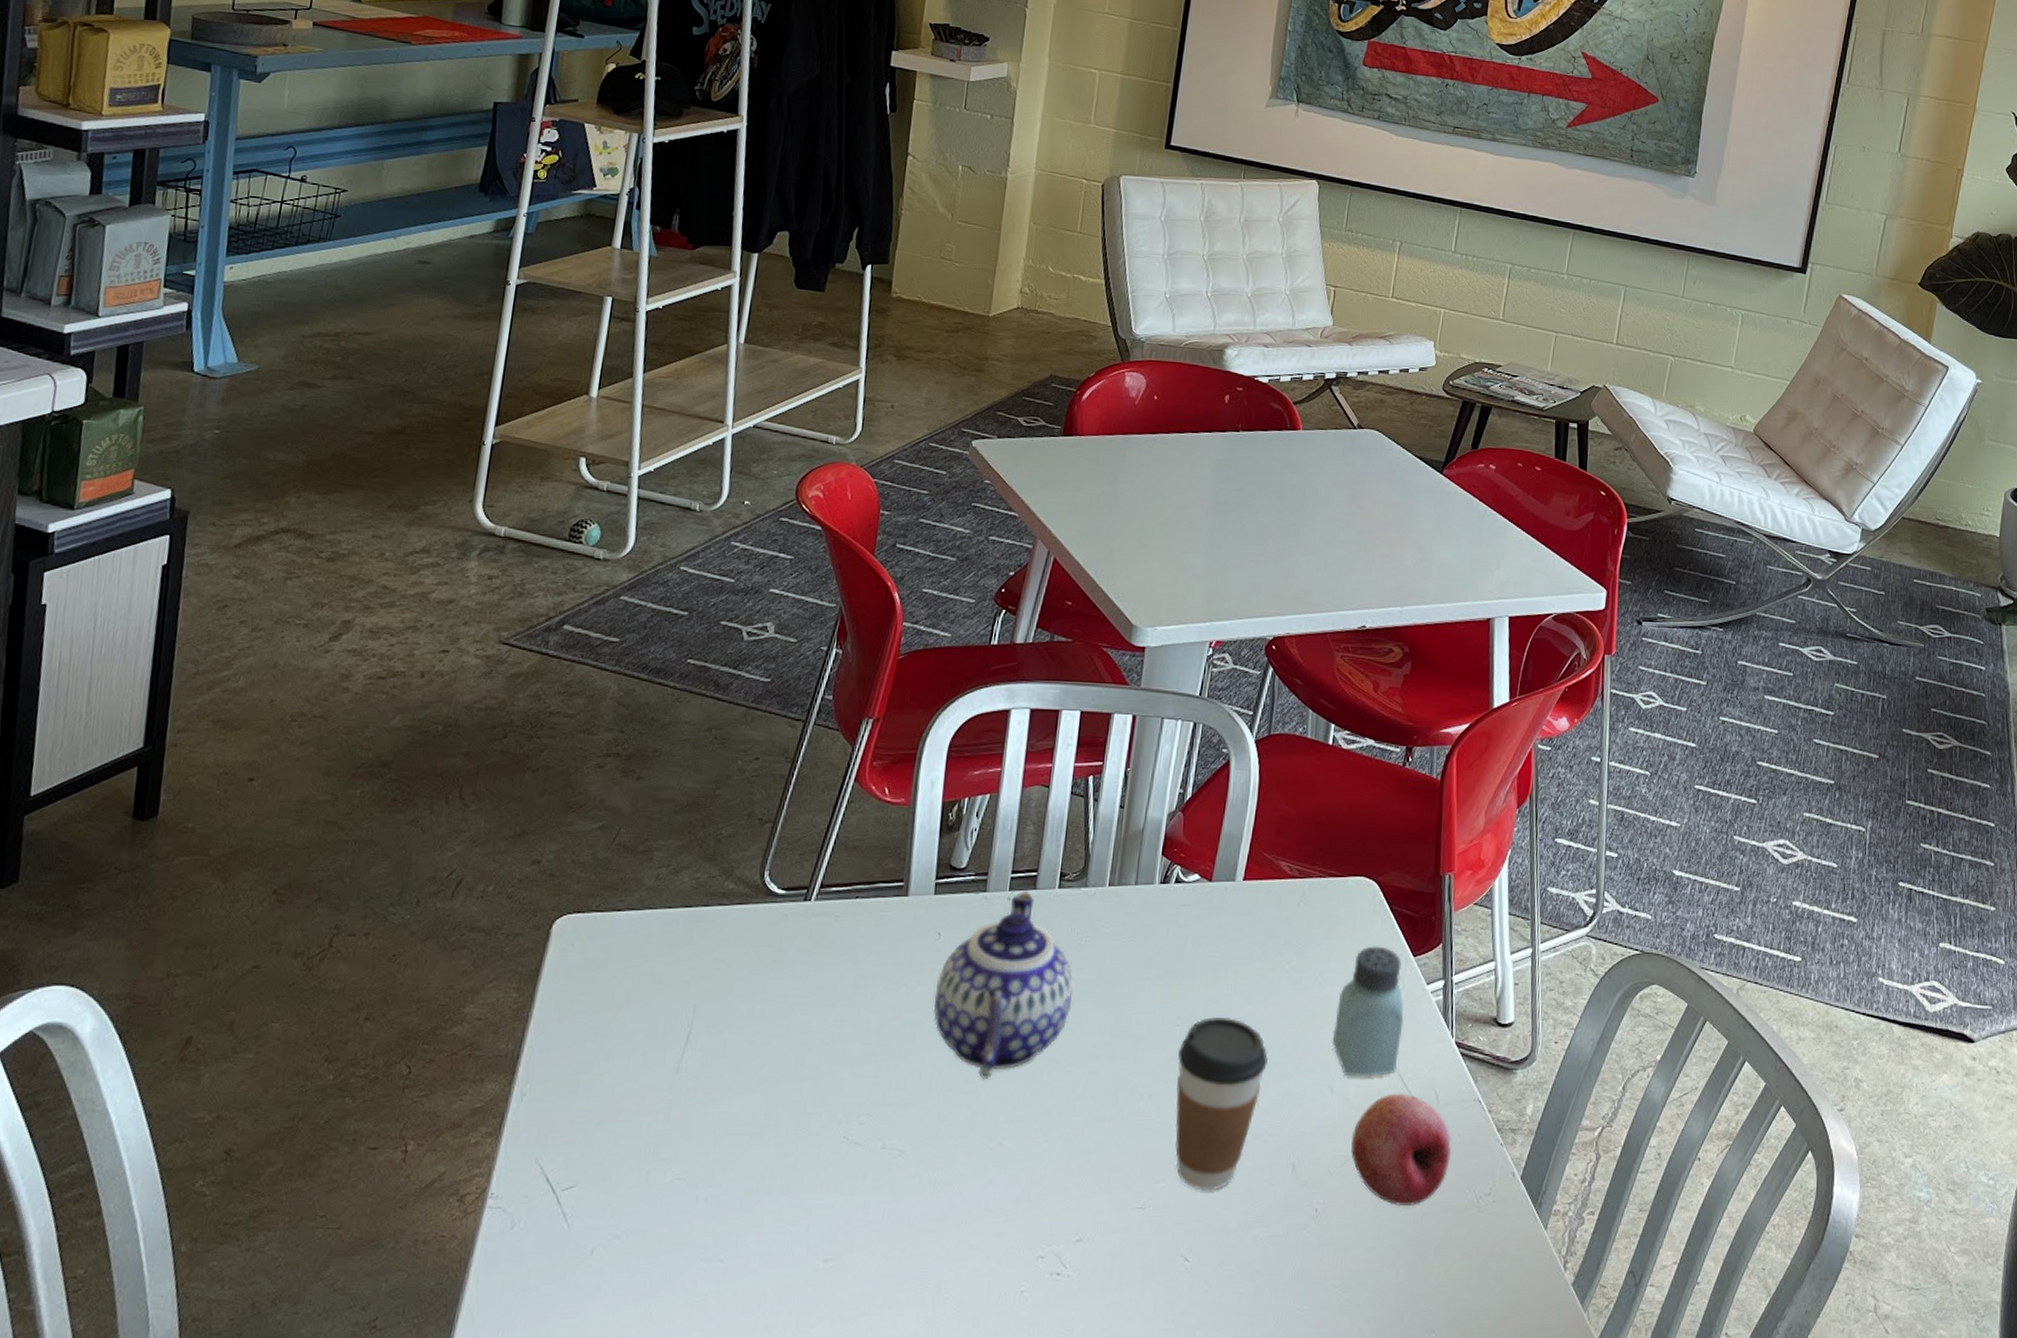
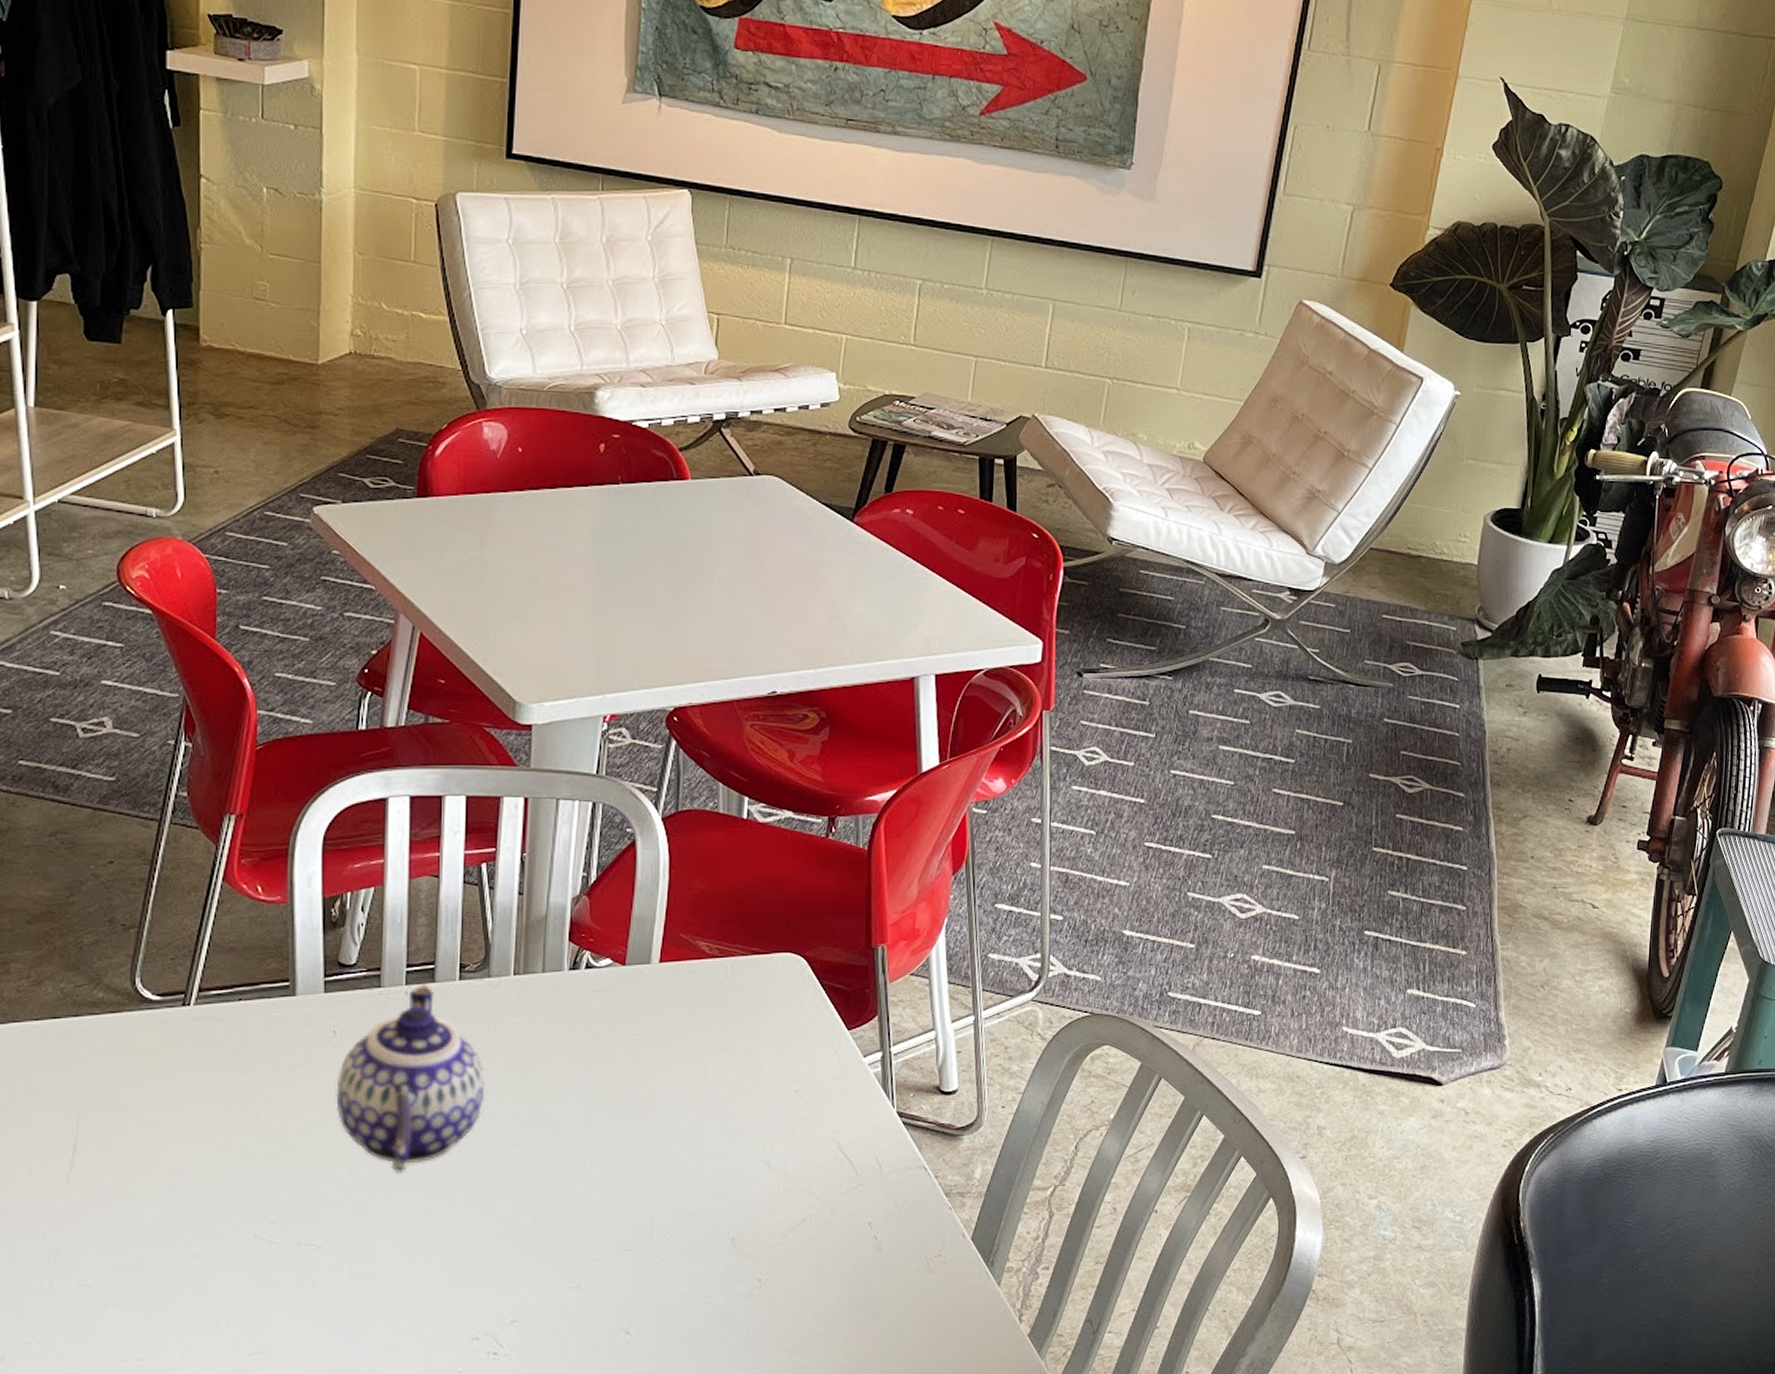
coffee cup: present [1175,1017,1268,1191] -> none [603,1100,699,1268]
saltshaker: present [1332,946,1404,1077] -> none [766,1021,841,1151]
fruit: present [1351,1093,1452,1207] -> none [792,1164,898,1272]

